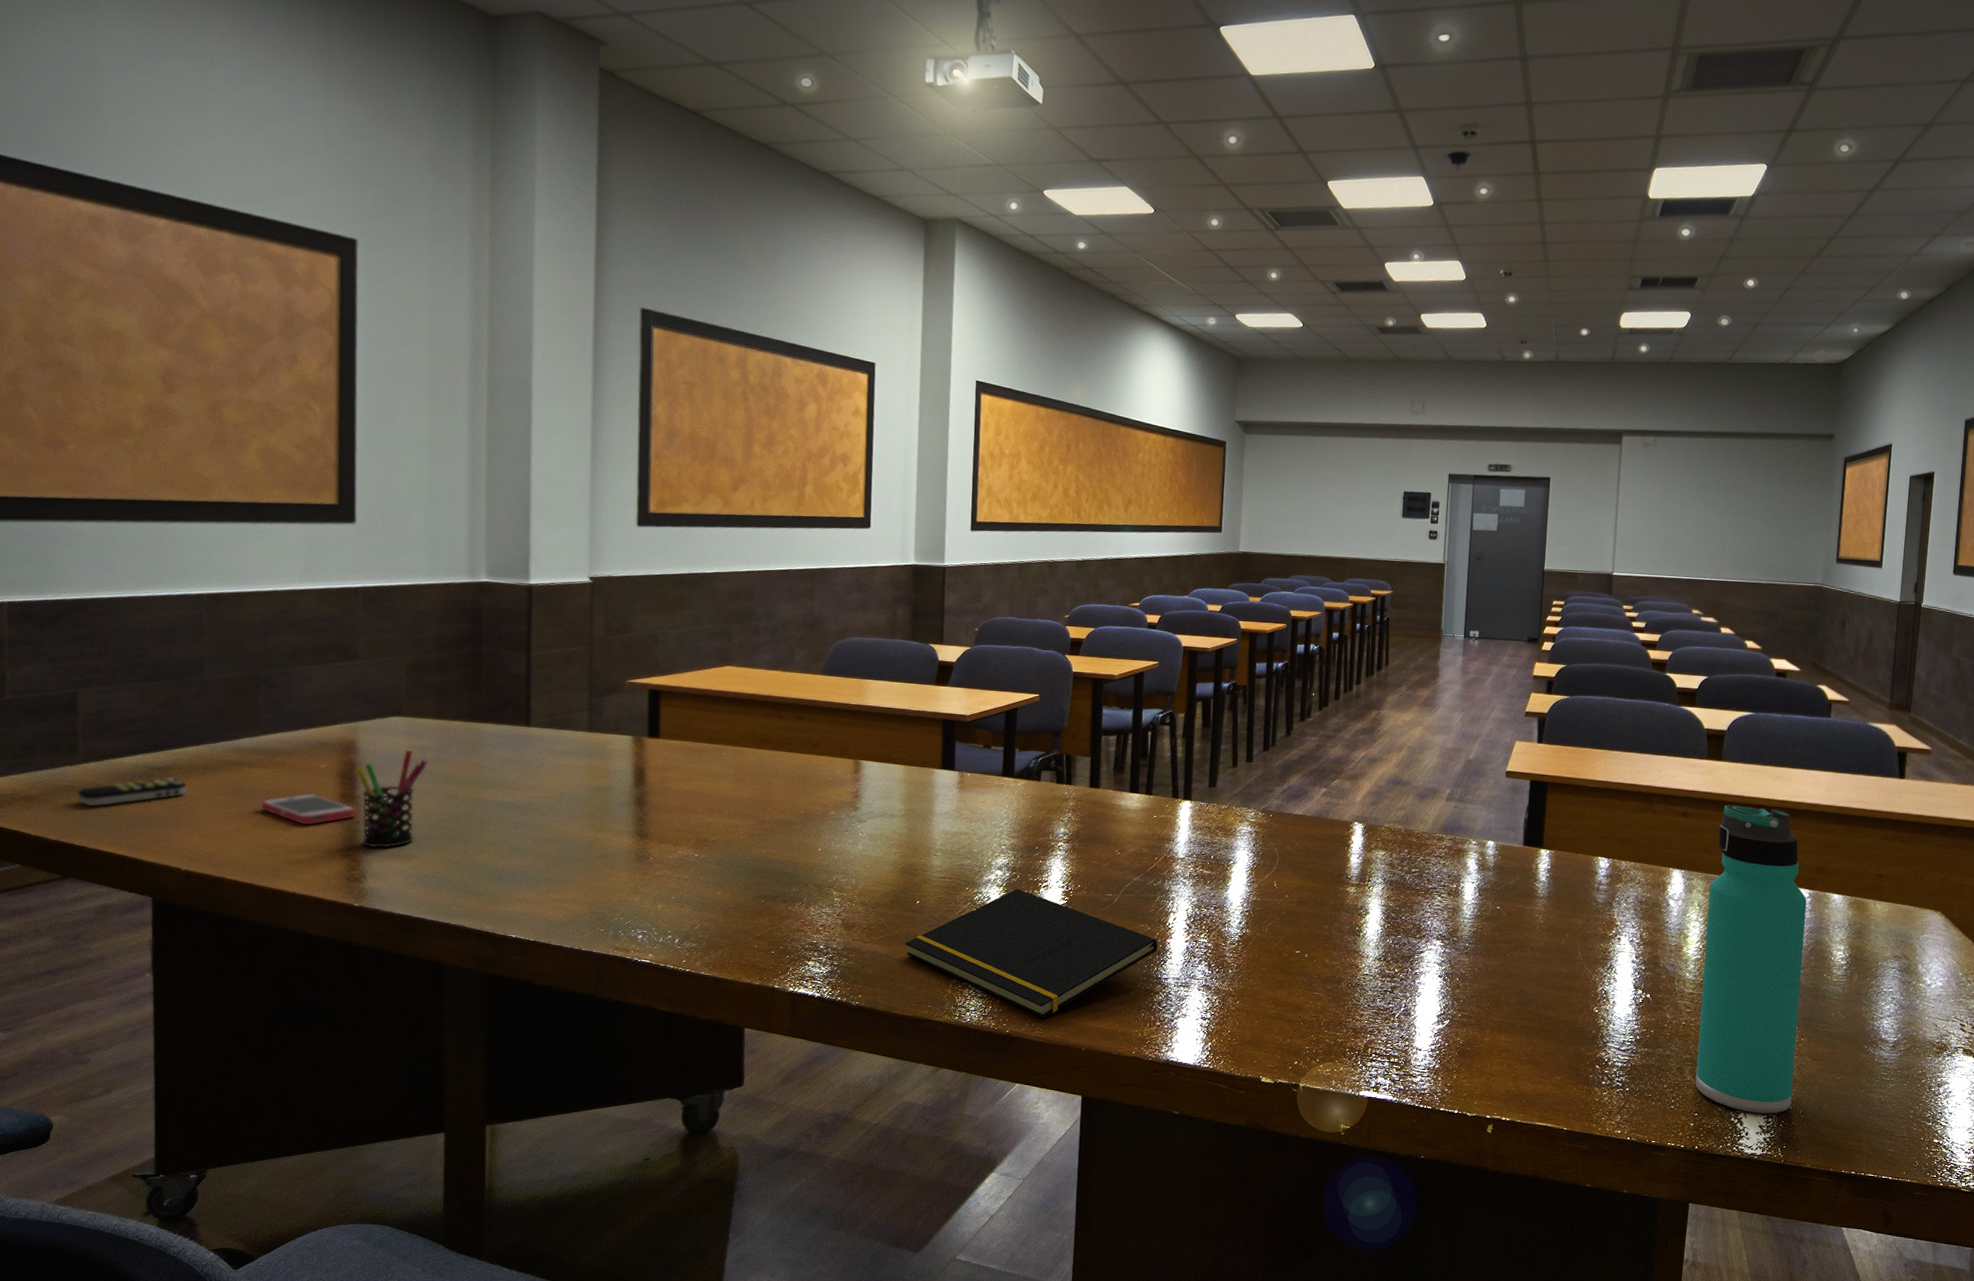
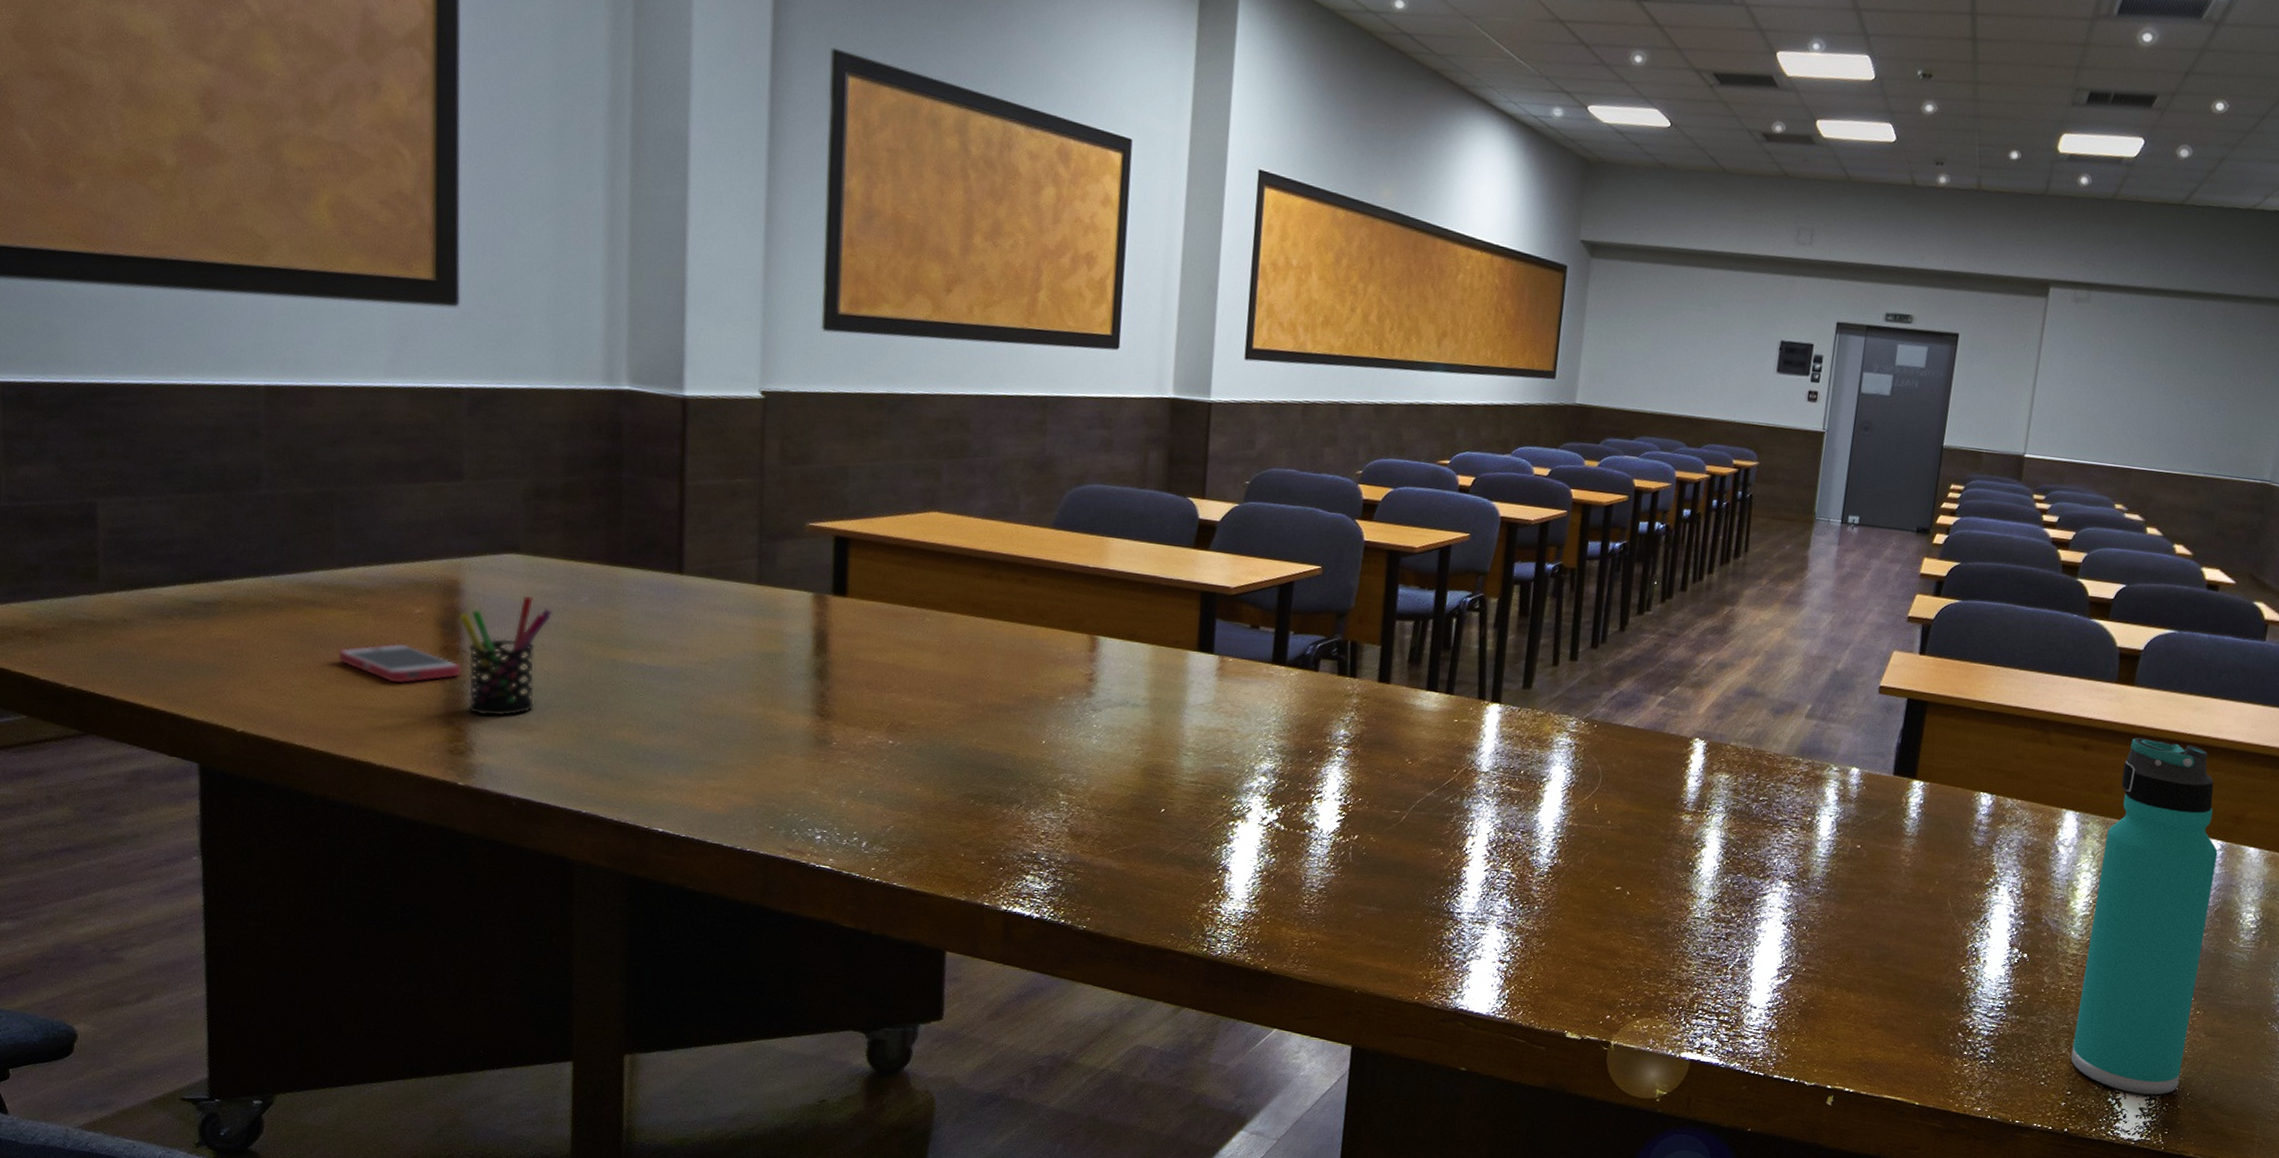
remote control: present [77,777,187,807] -> none [98,615,242,648]
notepad: present [905,888,1158,1018] -> none [1145,799,1452,954]

